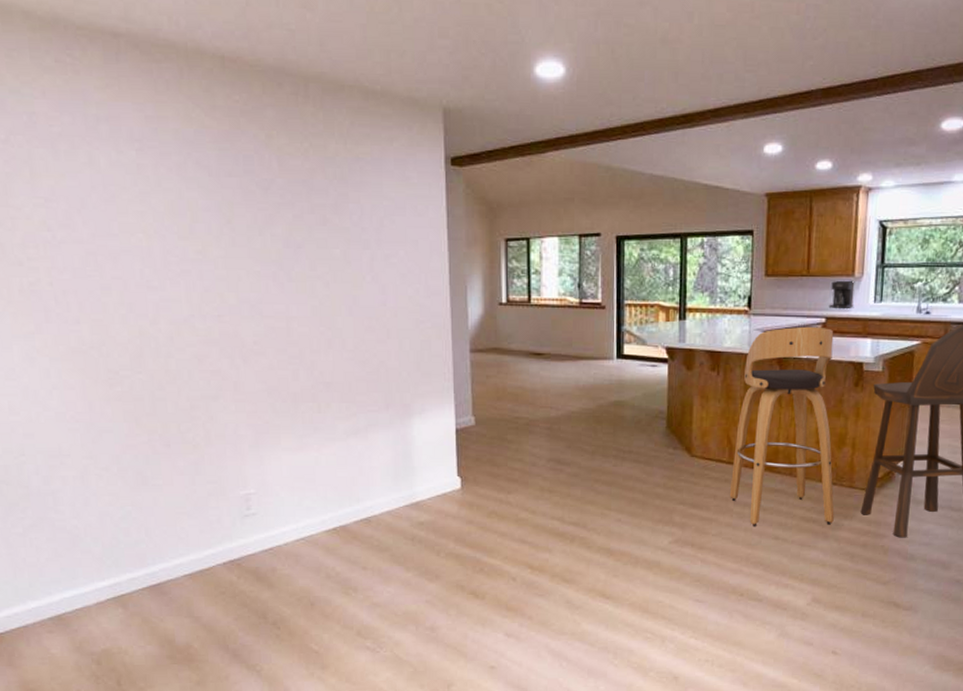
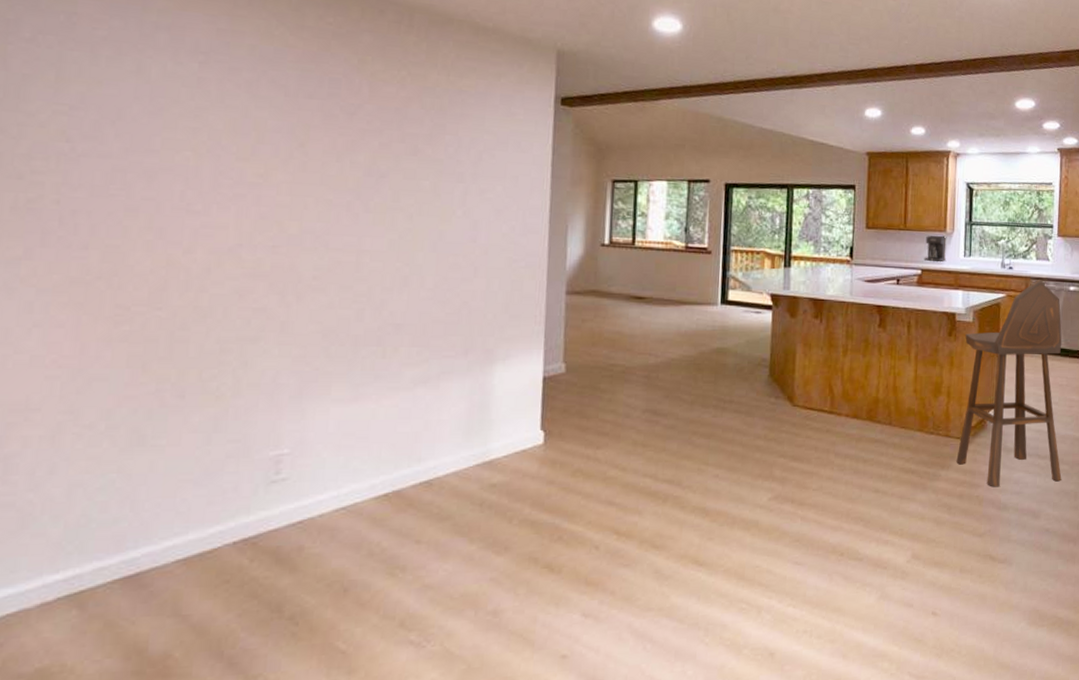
bar stool: present [729,326,834,526] -> none [830,277,932,479]

